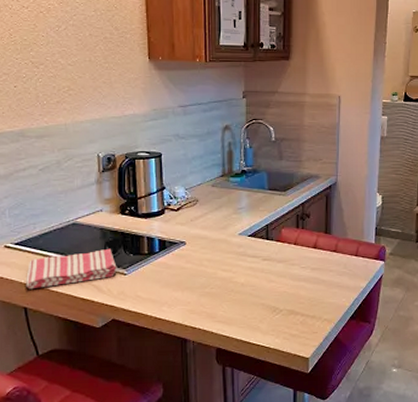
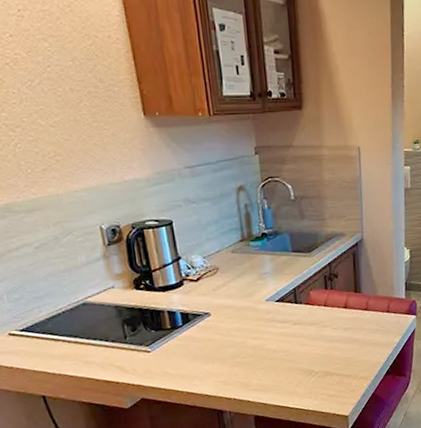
dish towel: present [26,248,117,290] -> none [39,326,139,377]

